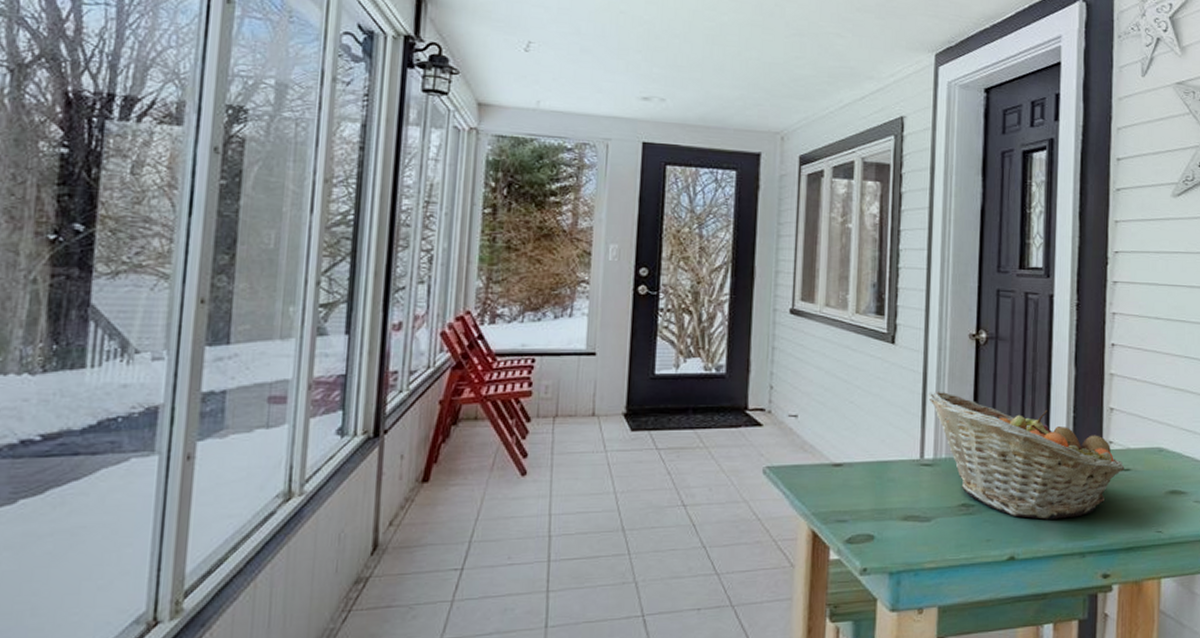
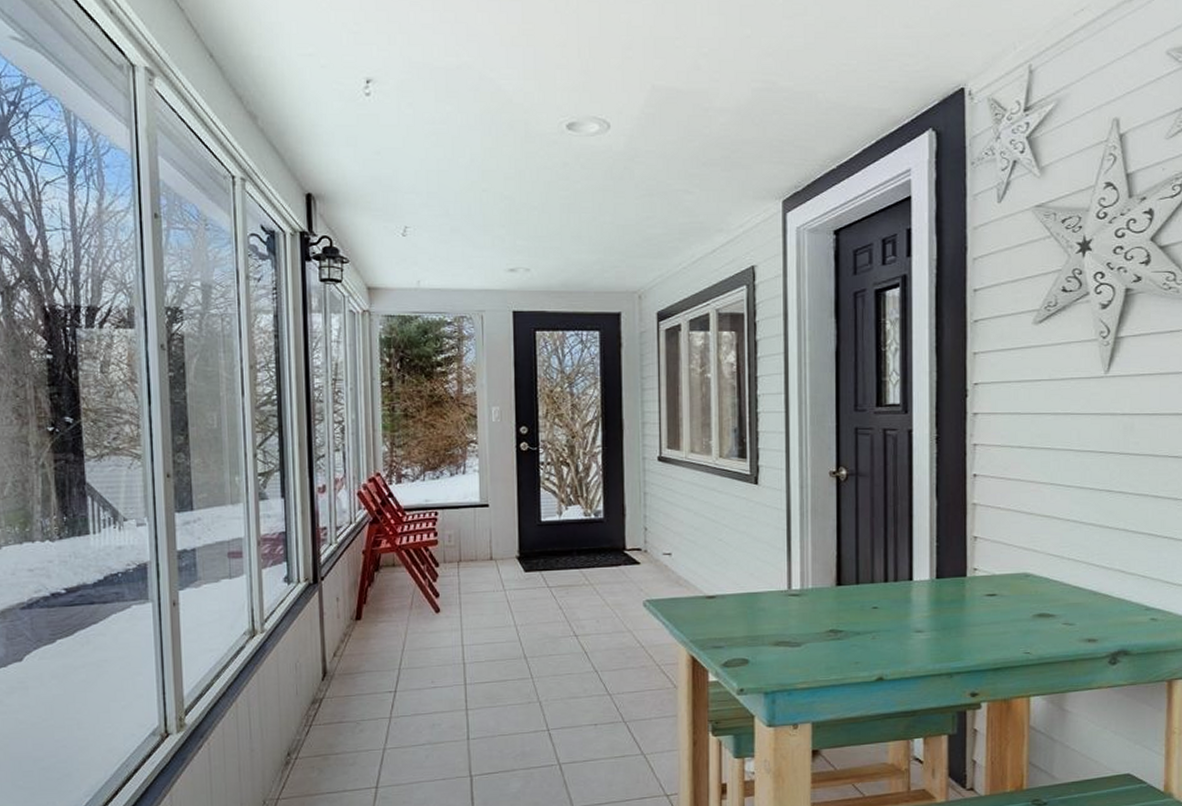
fruit basket: present [927,391,1125,520] -> none [791,526,990,643]

